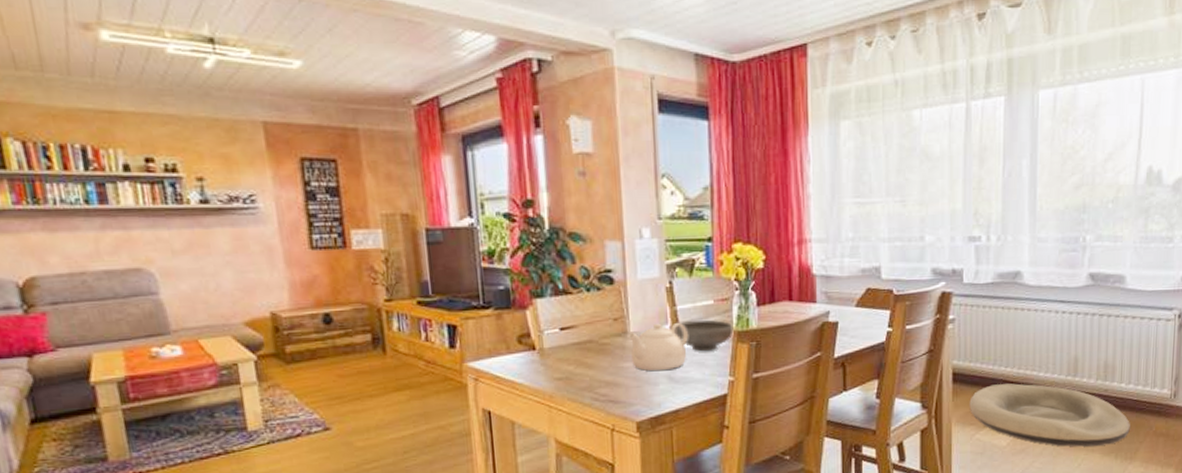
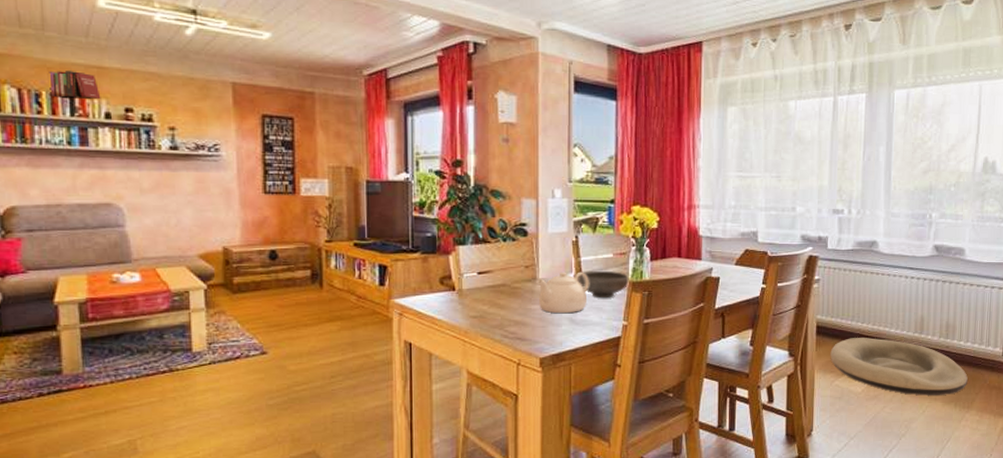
books: none [54,118,117,151] -> present [49,71,101,100]

